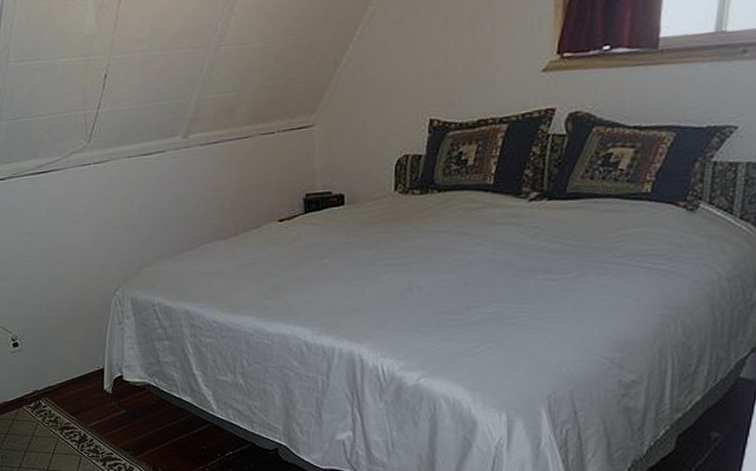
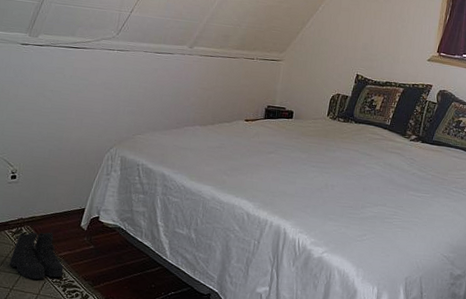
boots: none [36,401,98,456] -> present [9,232,64,280]

